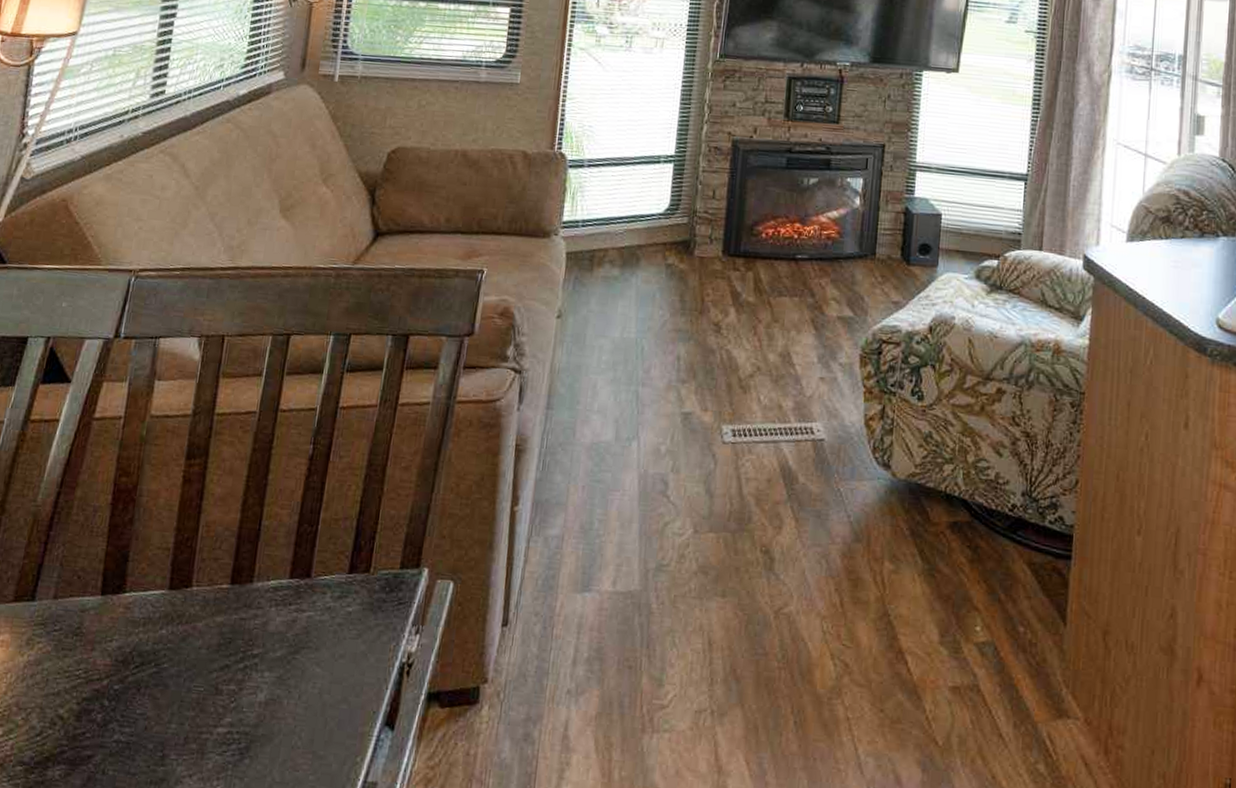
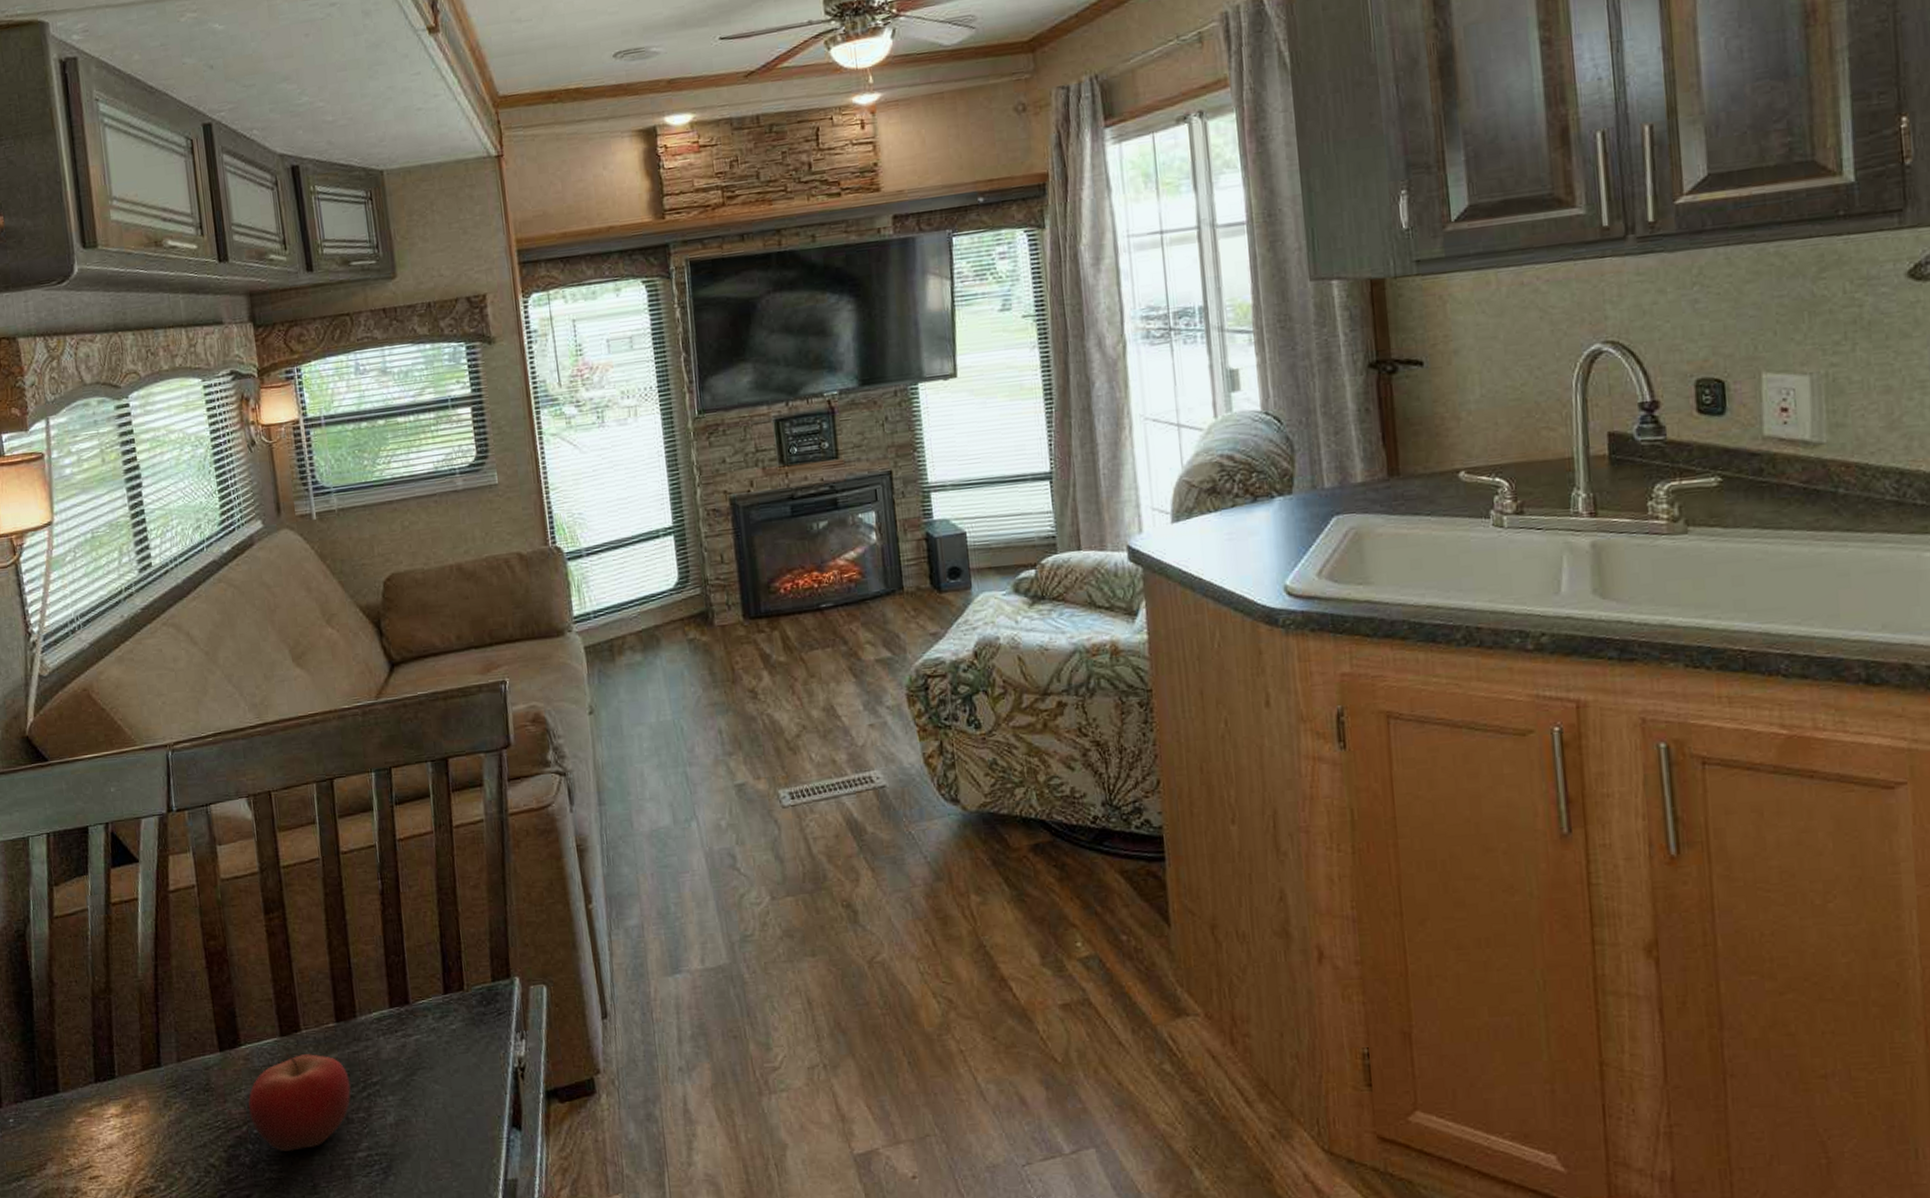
fruit: none [114,608,230,715] -> present [248,1053,351,1151]

